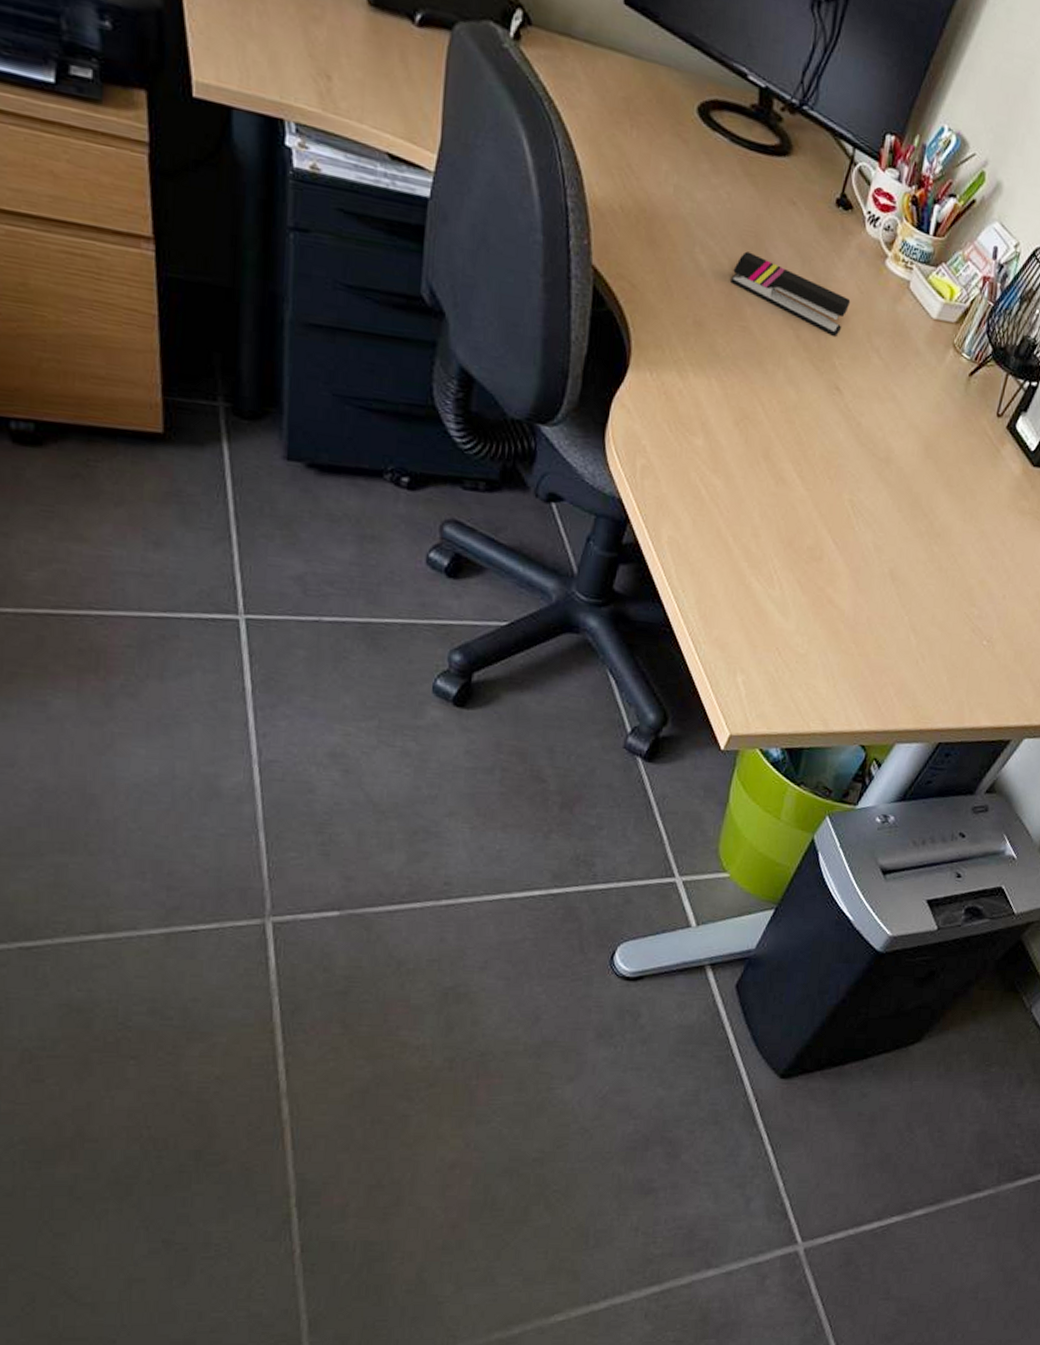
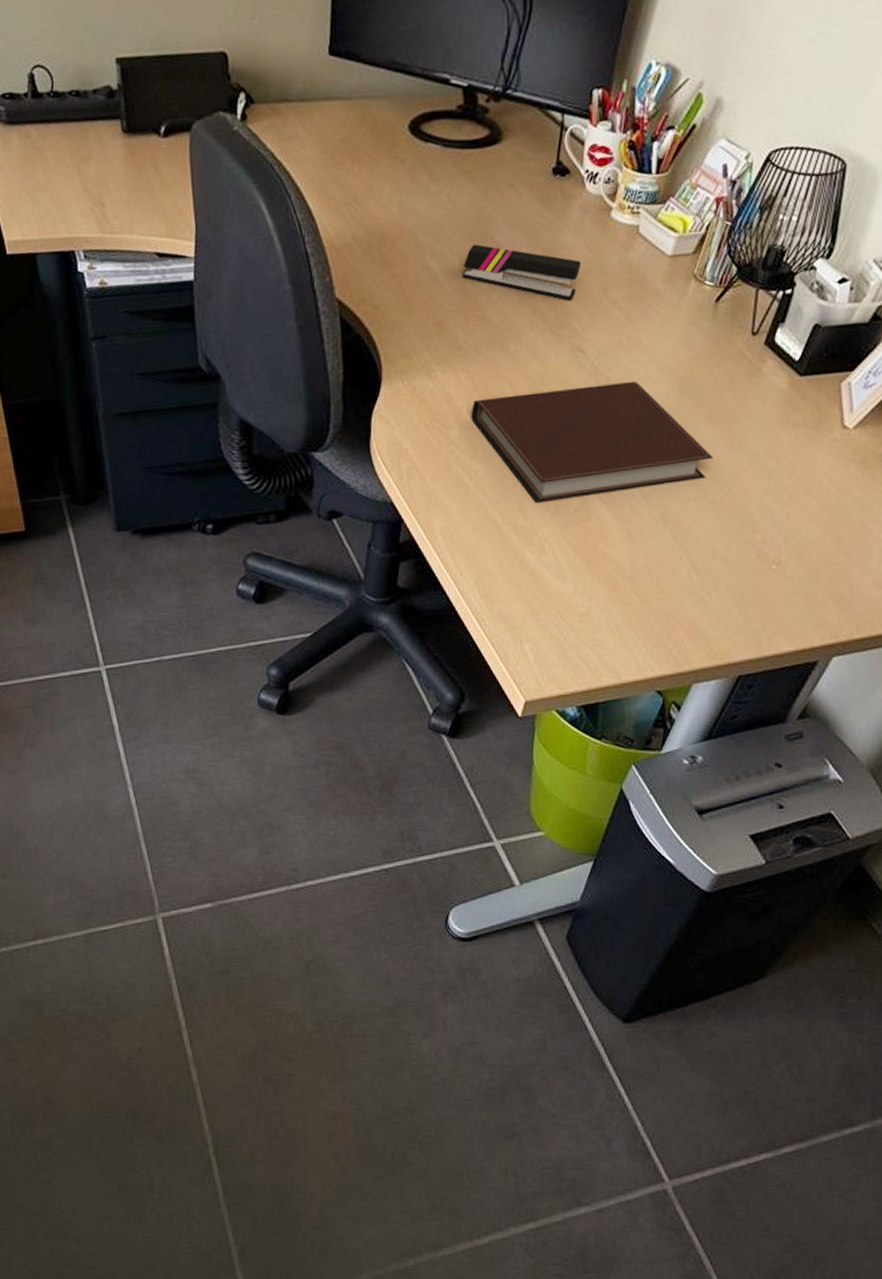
notebook: none [717,412,946,544] -> present [471,381,713,504]

